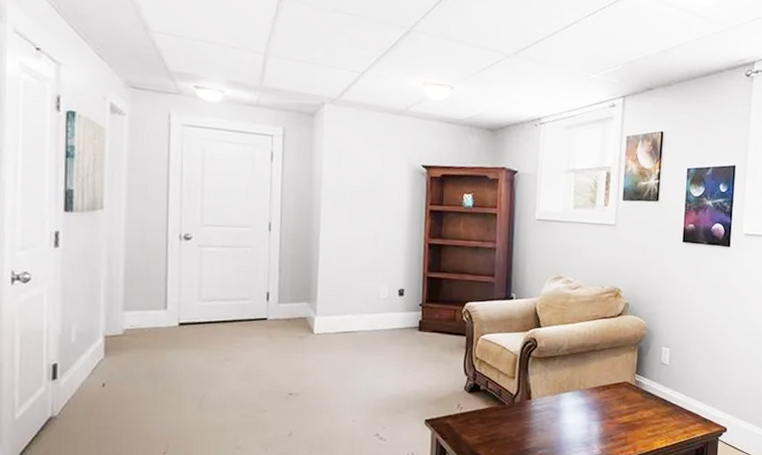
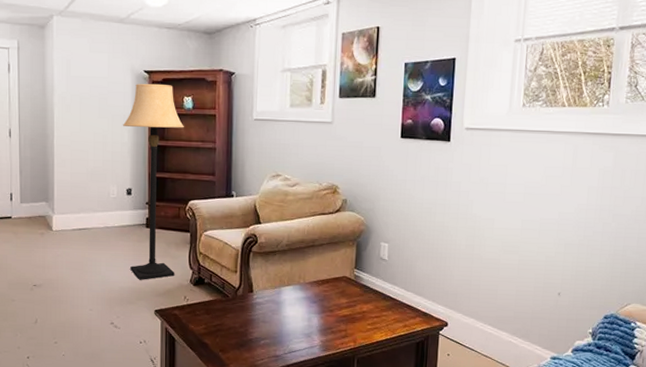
lamp: none [396,178,464,387] -> present [122,83,185,280]

